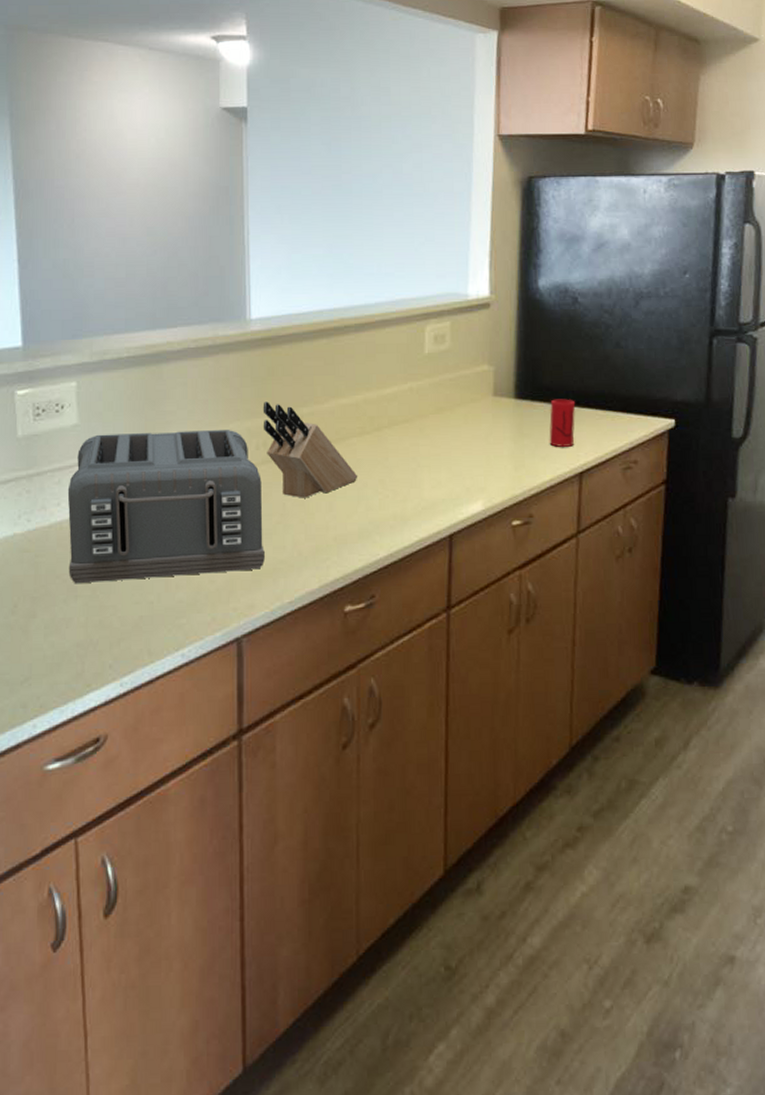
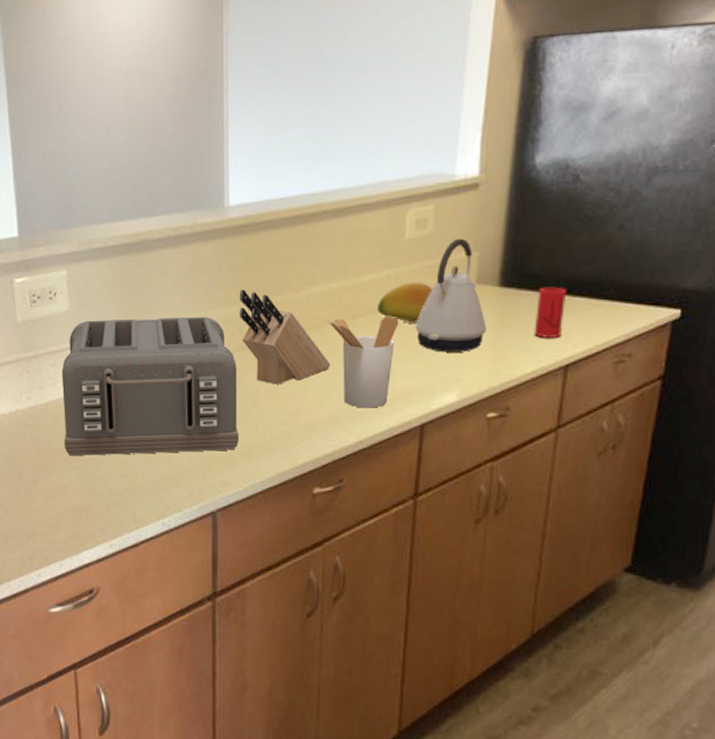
utensil holder: none [352,427,423,520] -> present [327,316,399,408]
fruit: none [402,394,454,434] -> present [378,281,433,323]
kettle: none [439,353,506,462] -> present [415,238,487,352]

